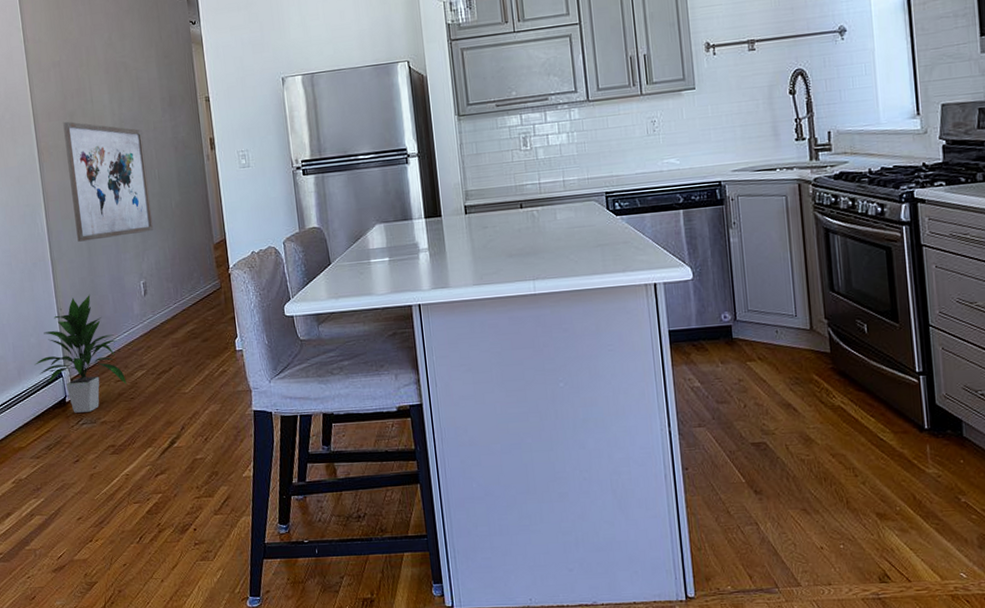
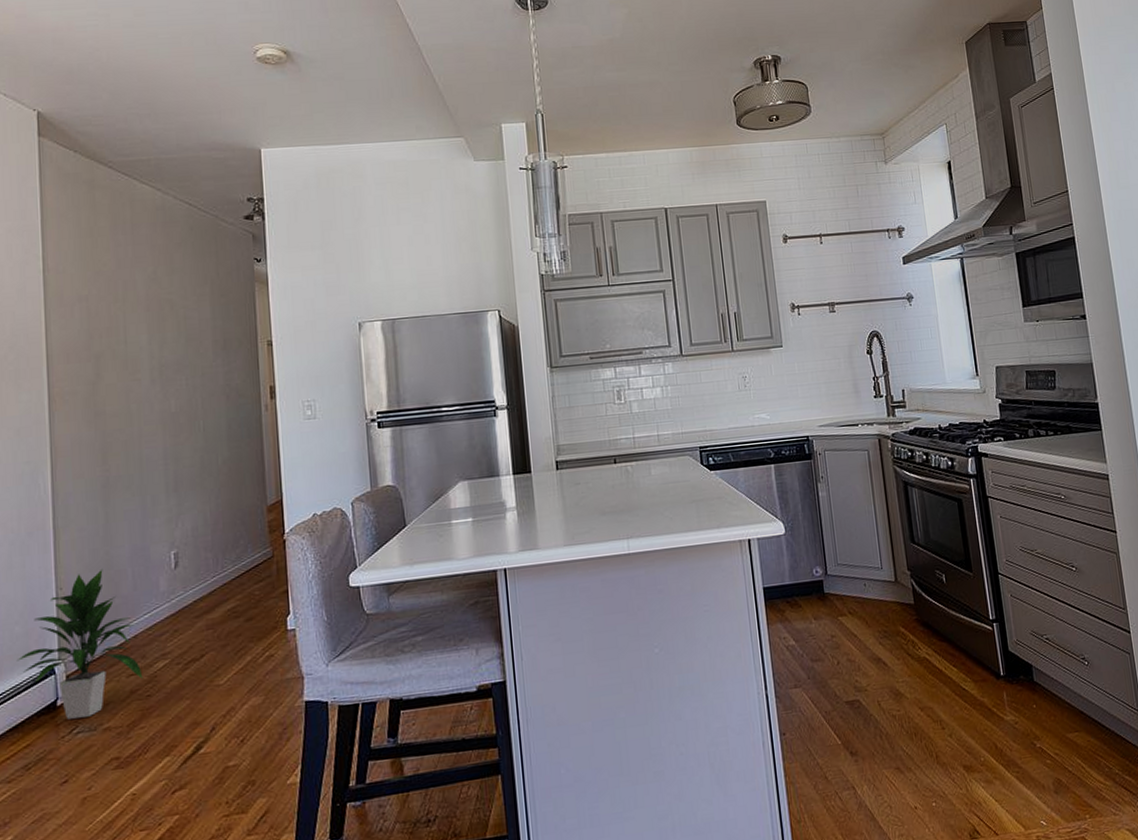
wall art: present [63,121,154,242] -> none [85,364,193,506]

